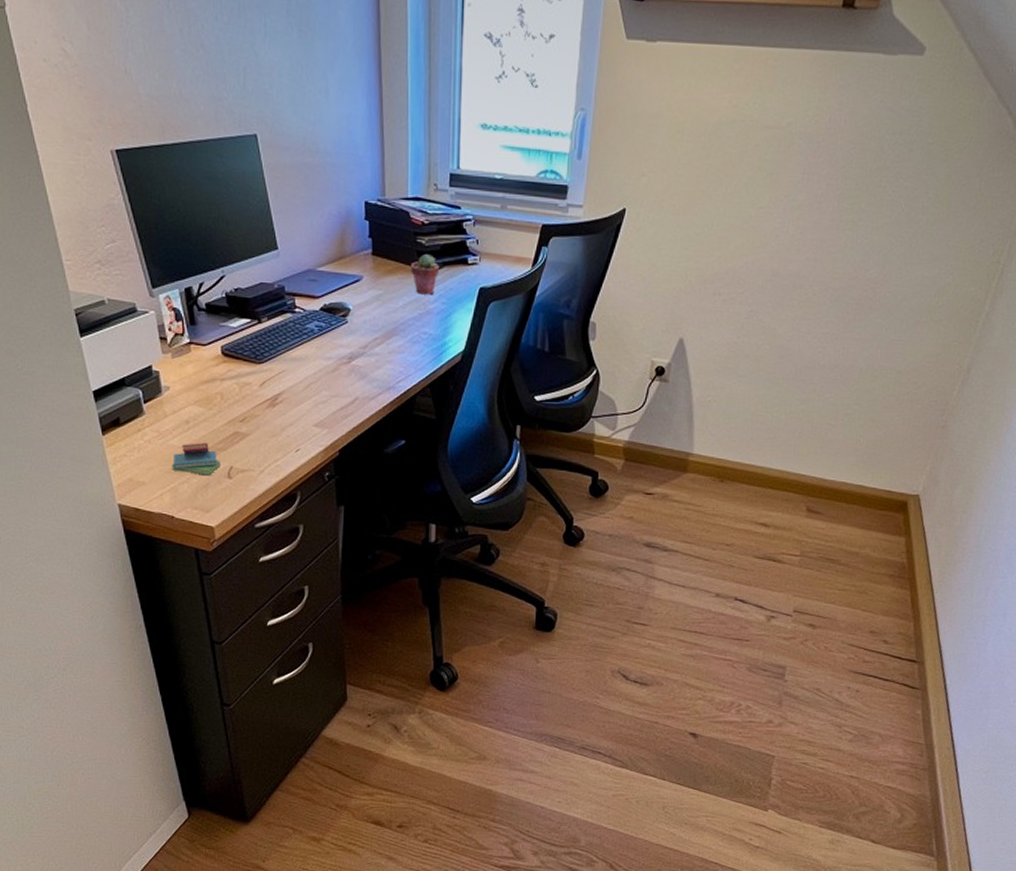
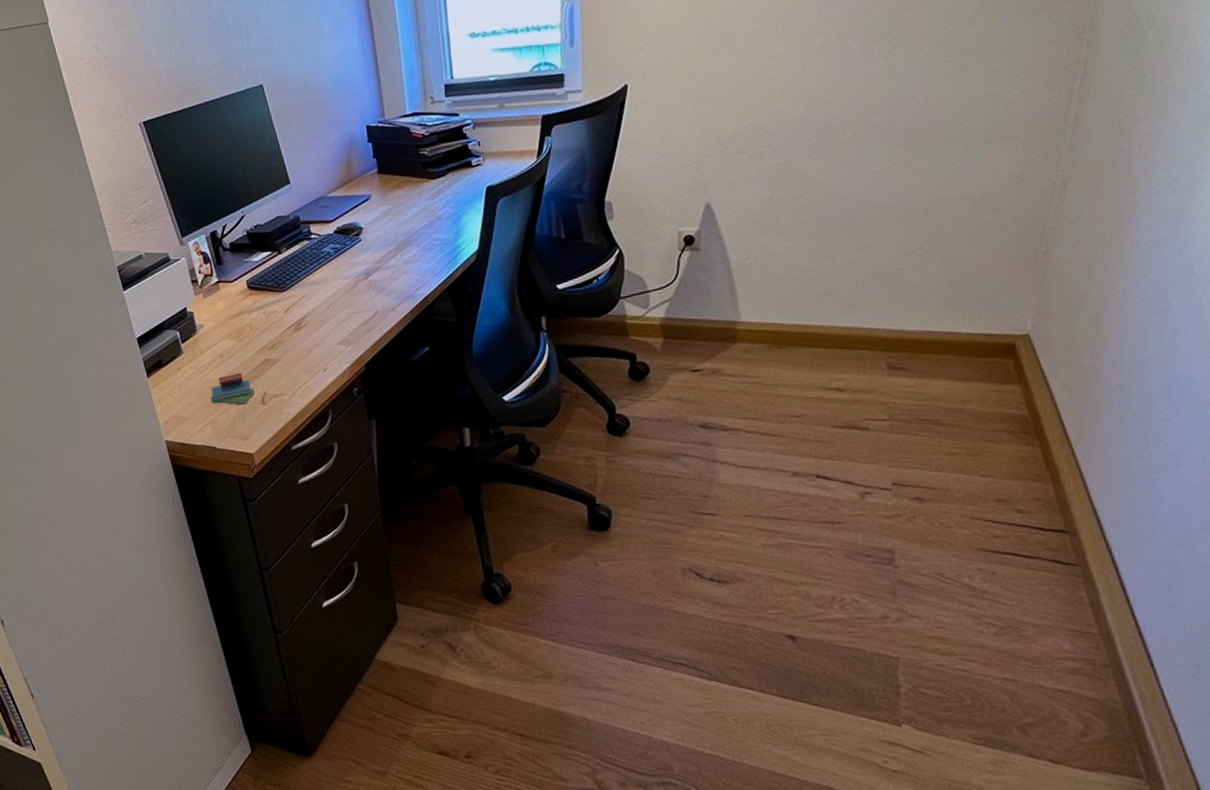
potted succulent: present [411,253,440,295] -> none [416,163,445,203]

